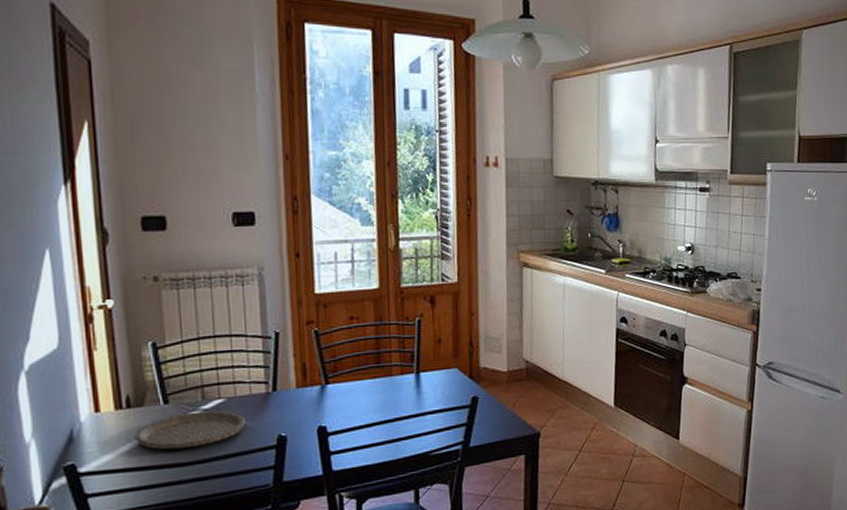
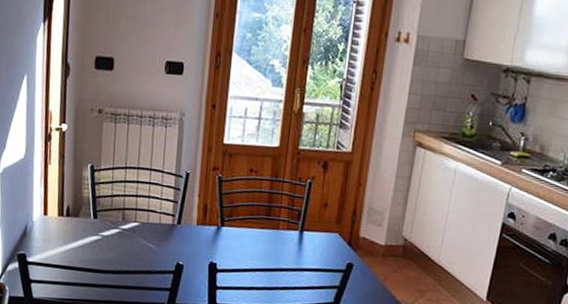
plate: present [134,410,245,450] -> none [69,228,153,259]

